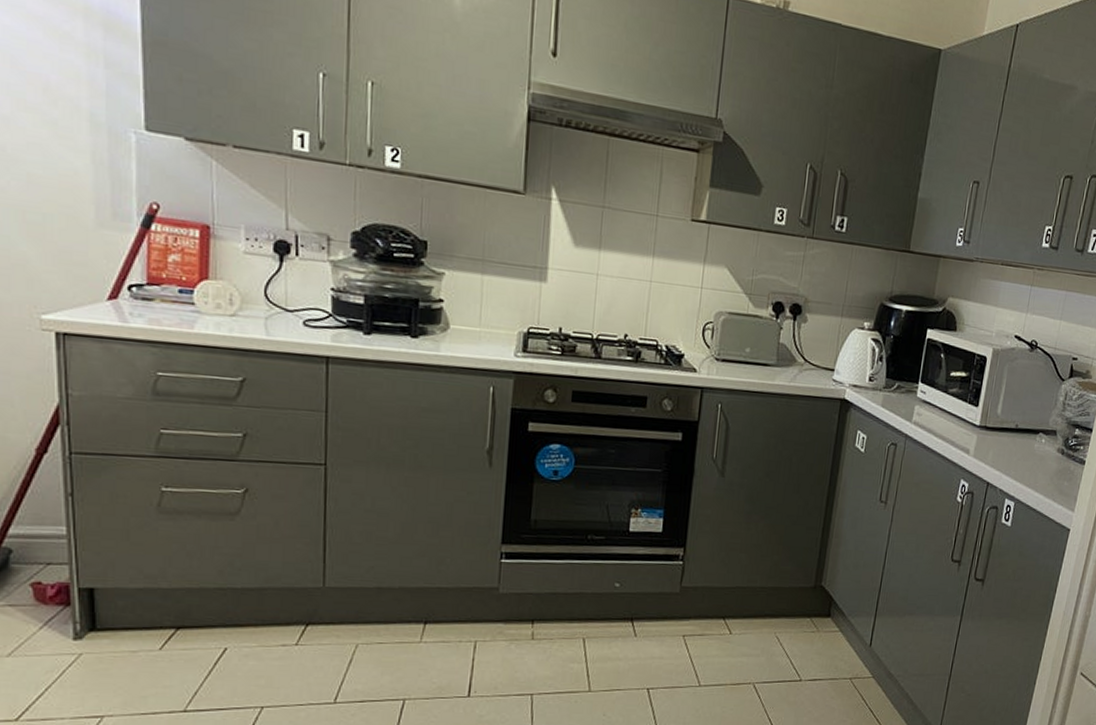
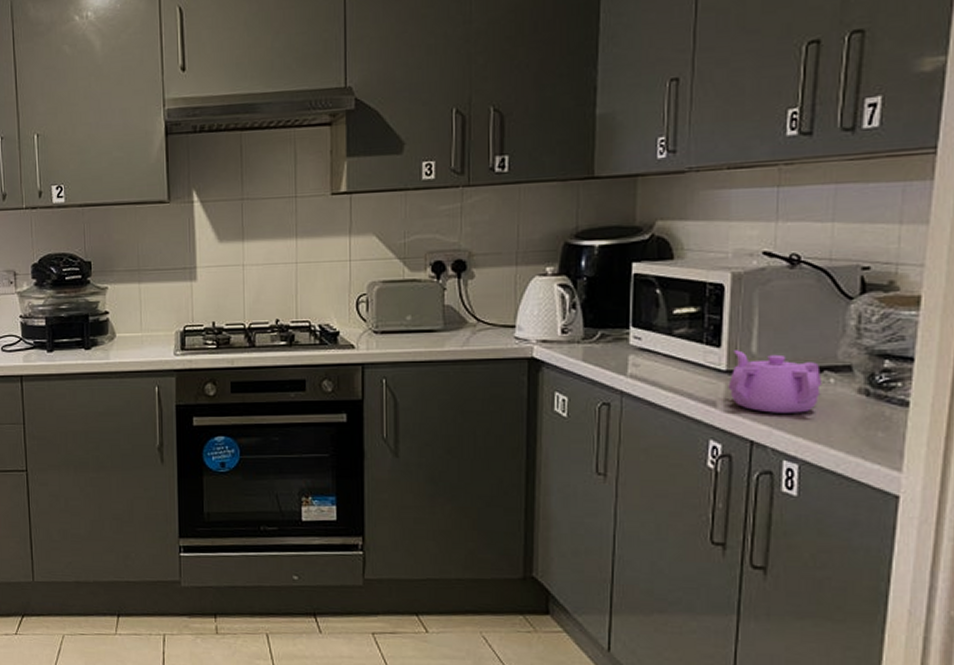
teapot: none [978,410,1038,464] -> present [728,350,823,413]

